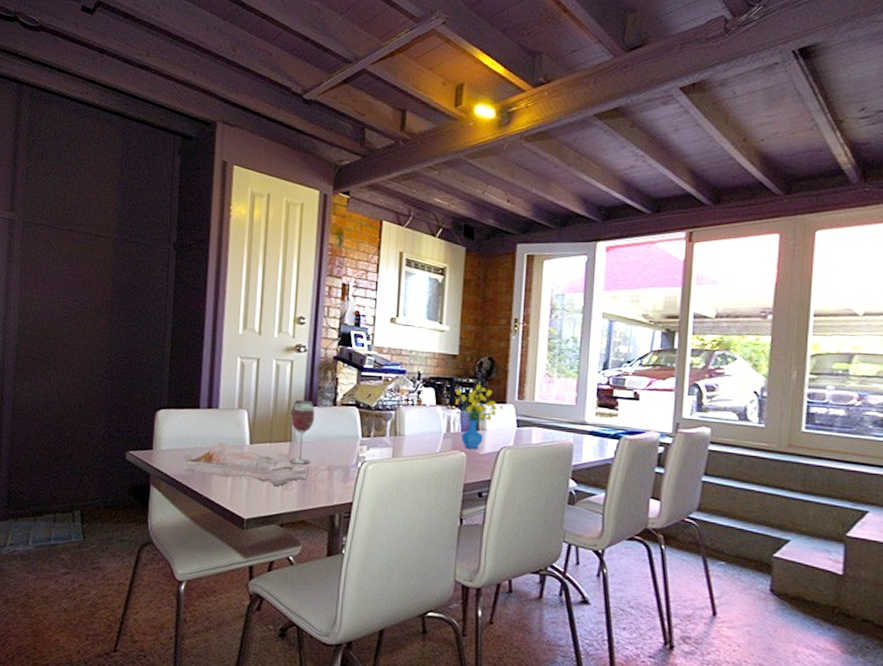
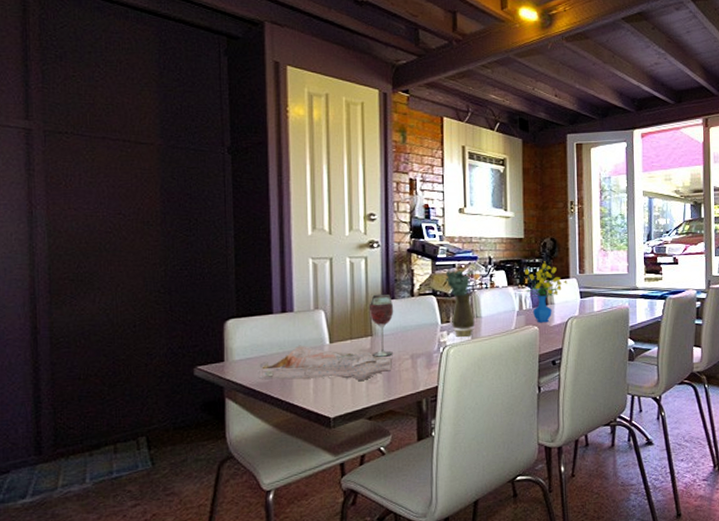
vase: none [370,378,398,455] -> present [445,267,475,338]

